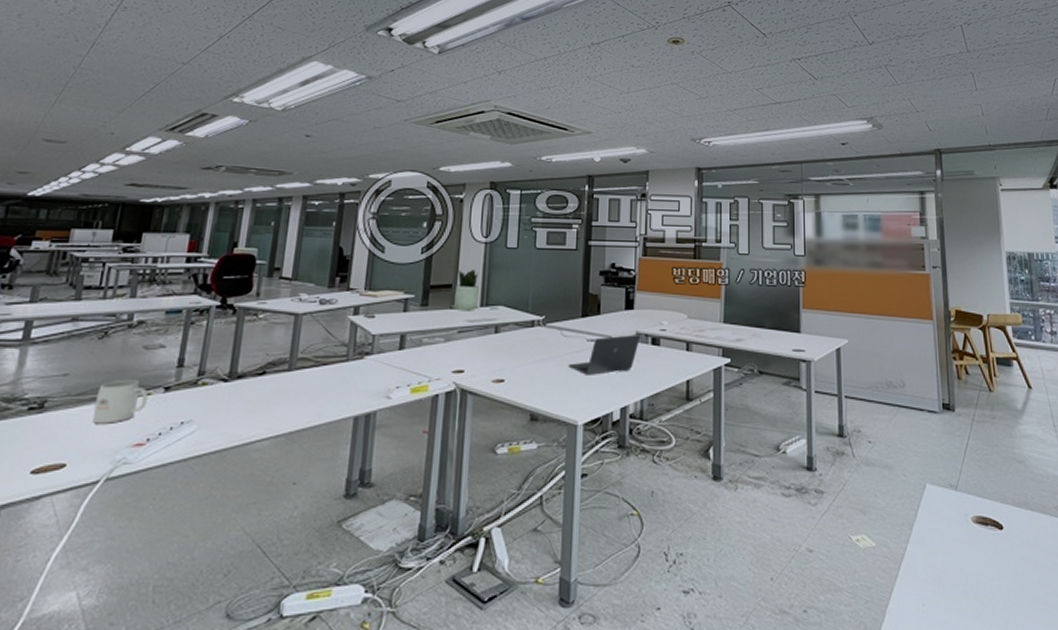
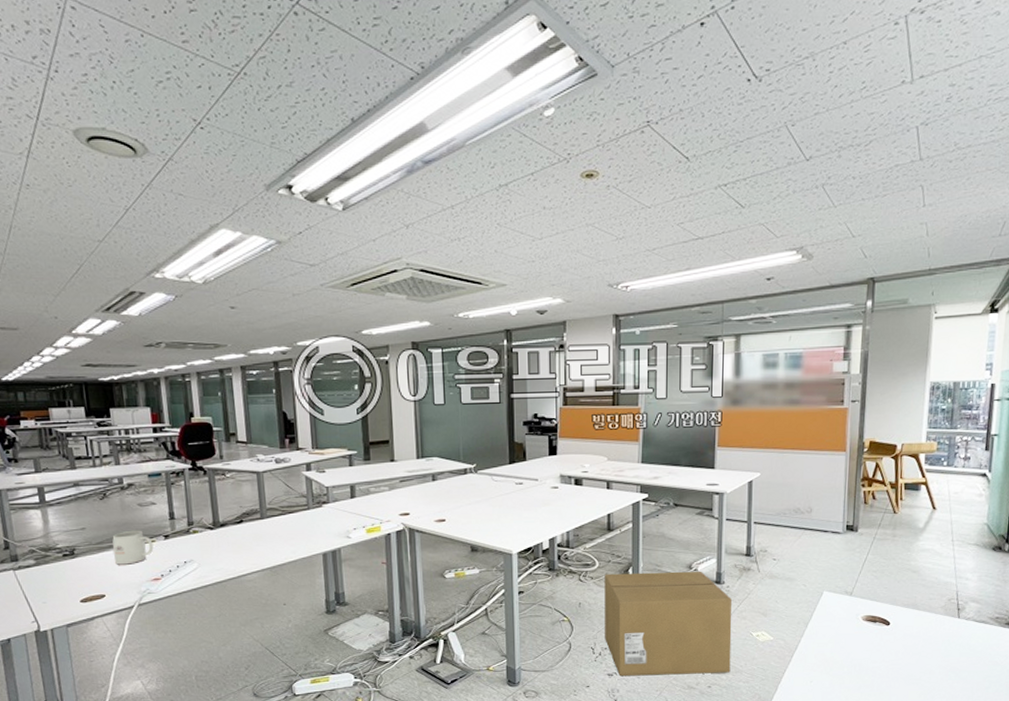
planter: present [451,268,479,310] -> none [391,425,416,462]
laptop: present [568,335,641,377] -> none [500,477,565,514]
box: none [680,453,829,595] -> present [604,571,732,677]

